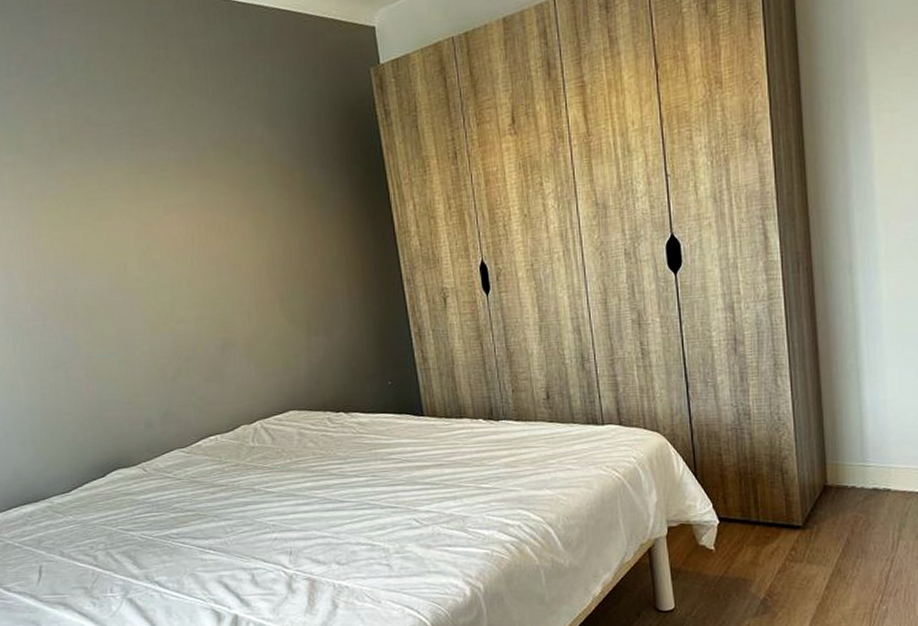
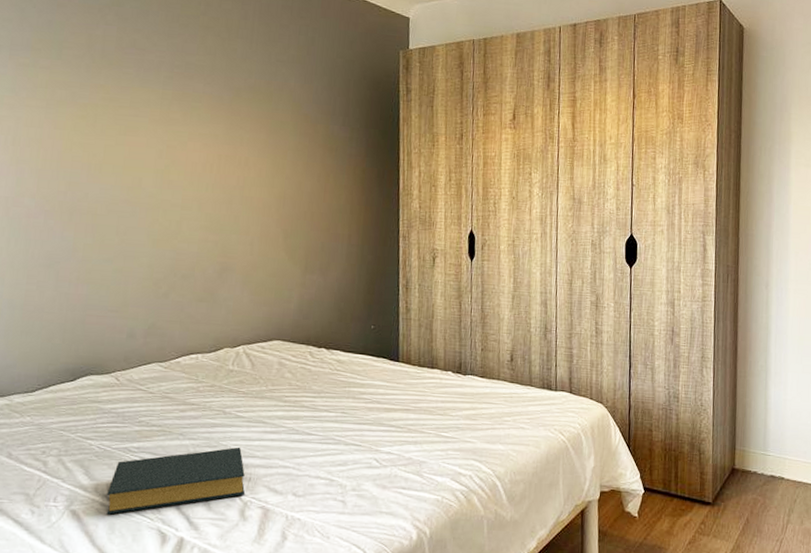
hardback book: none [157,522,288,600] -> present [106,447,245,515]

